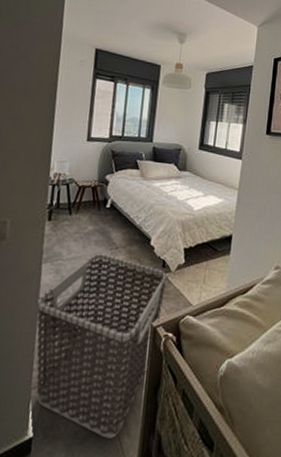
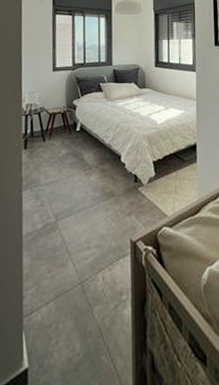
clothes hamper: present [36,253,166,439] -> none [21,174,140,362]

